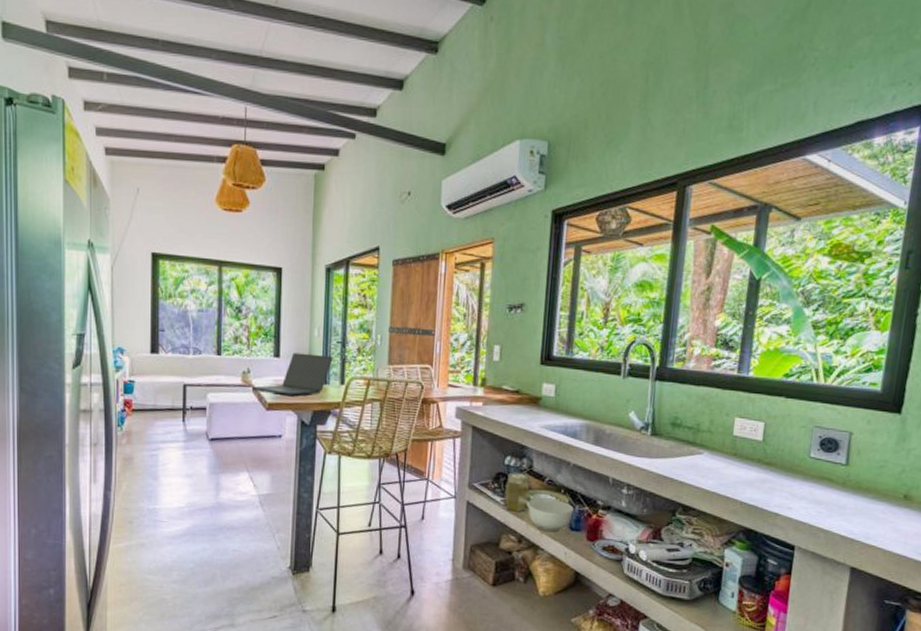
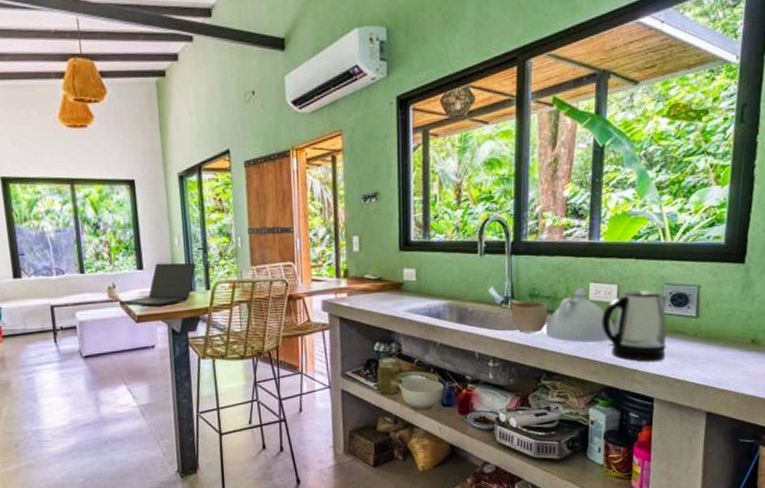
cup: none [649,426,689,464] -> present [510,299,547,333]
ceramic jug: none [685,421,759,481] -> present [545,288,615,343]
kettle: none [744,429,816,507] -> present [602,289,668,361]

